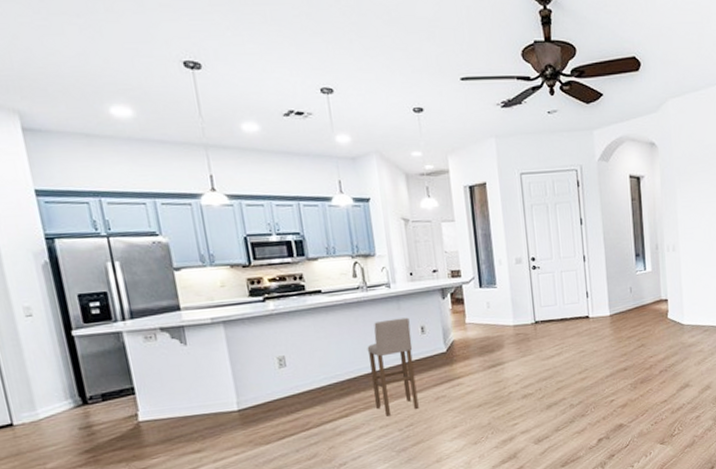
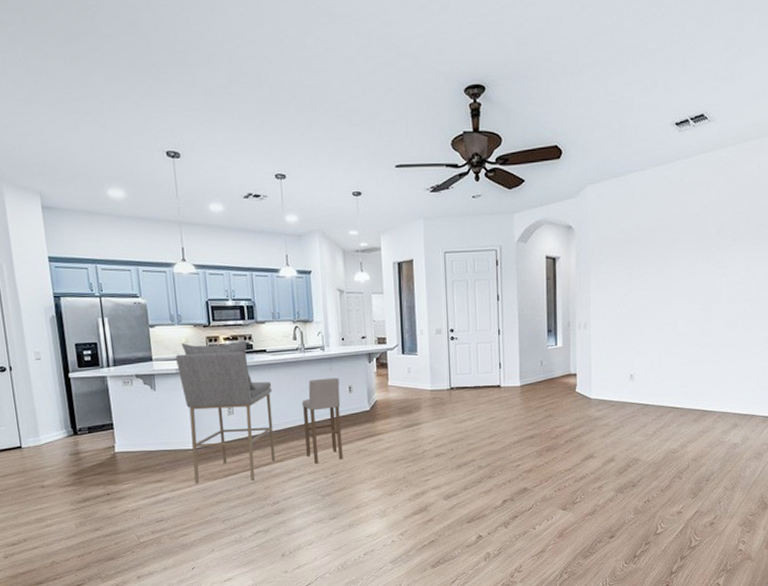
bar stool: none [209,280,340,451] -> present [175,340,276,484]

